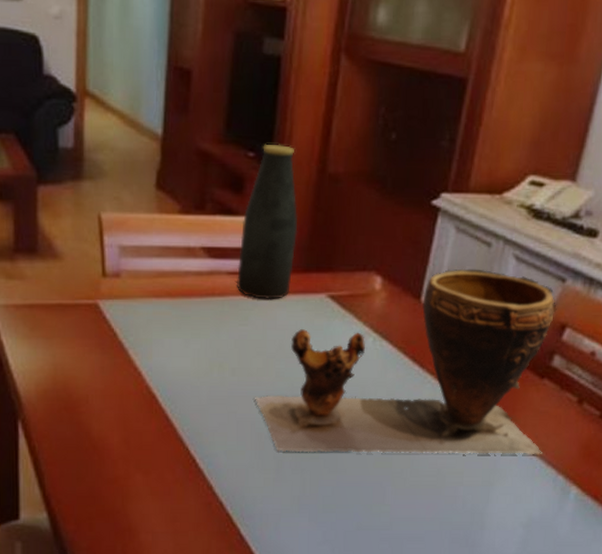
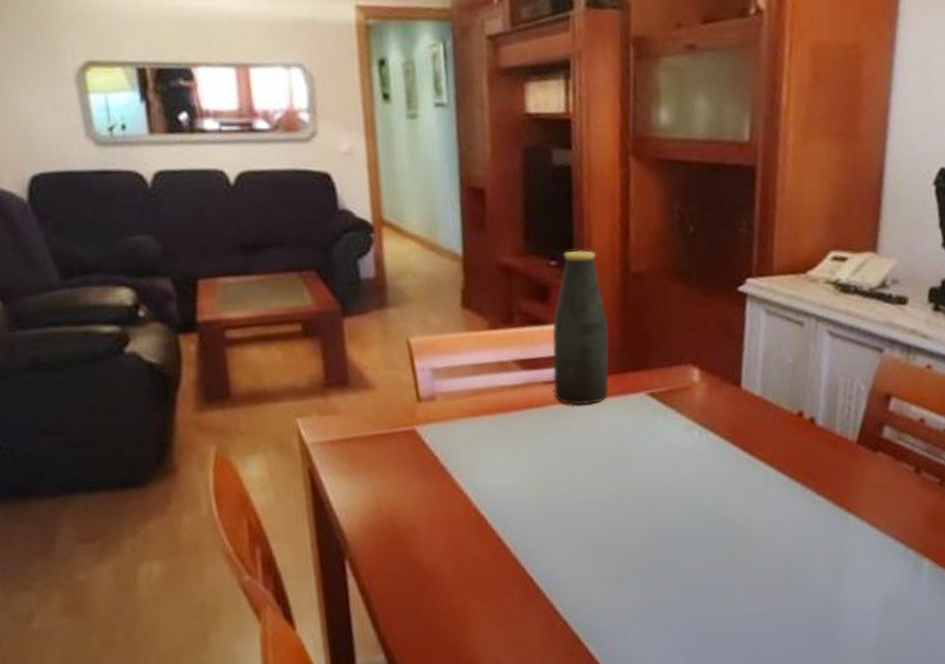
clay pot: present [255,268,557,454] -> none [586,349,889,560]

